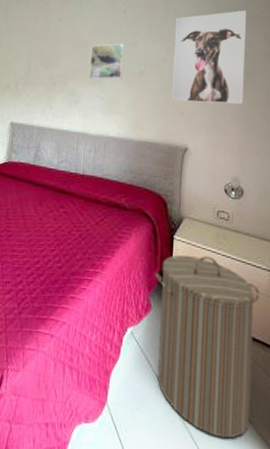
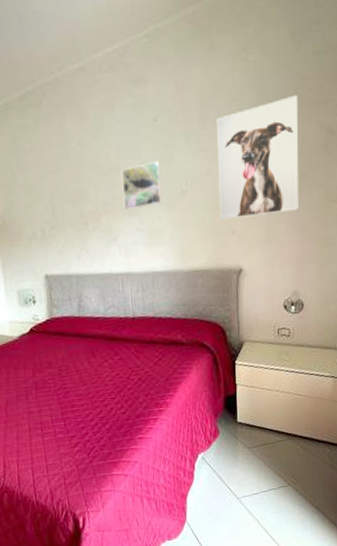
laundry hamper: present [155,255,259,439] -> none [220,374,323,528]

